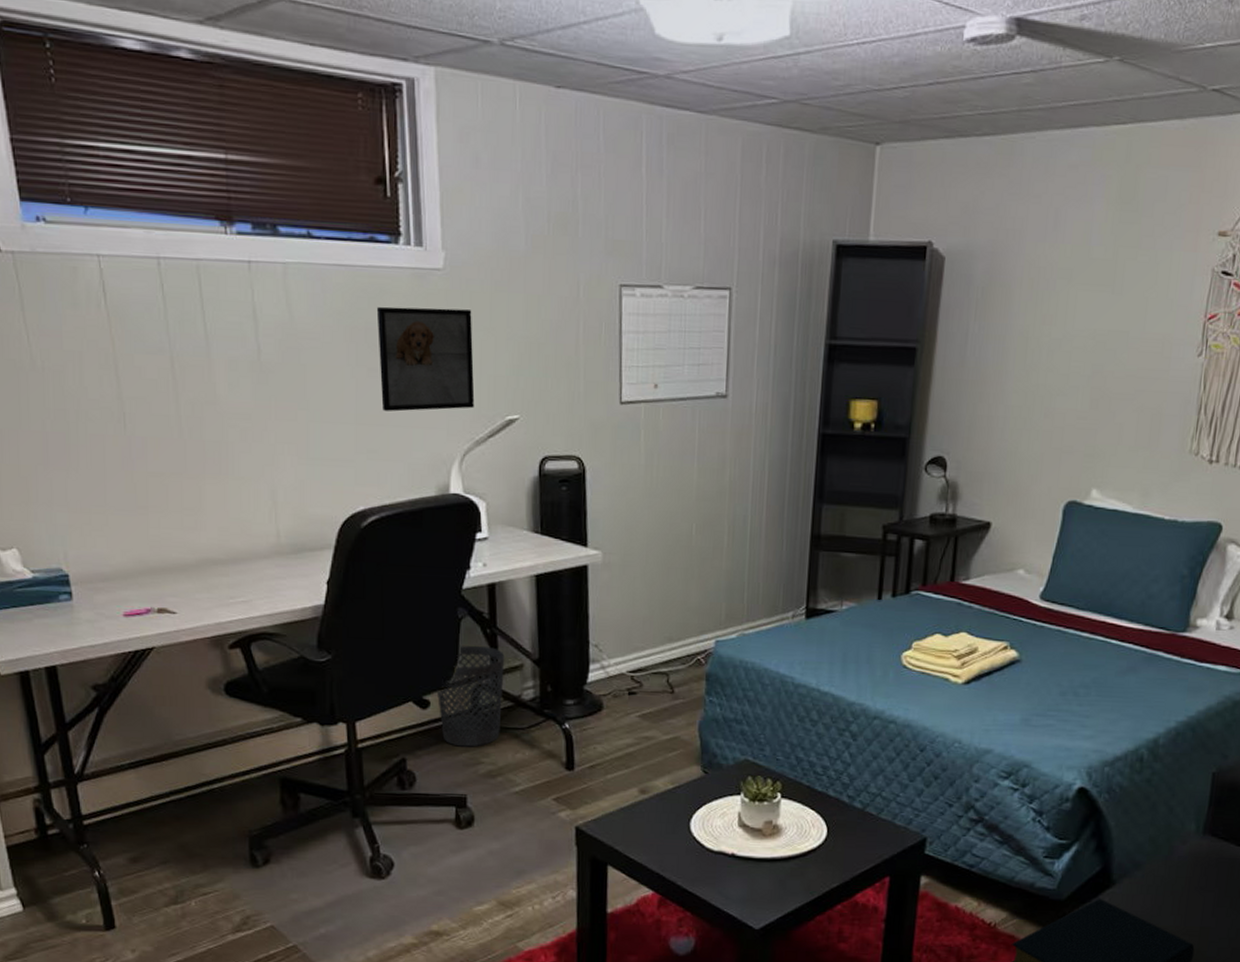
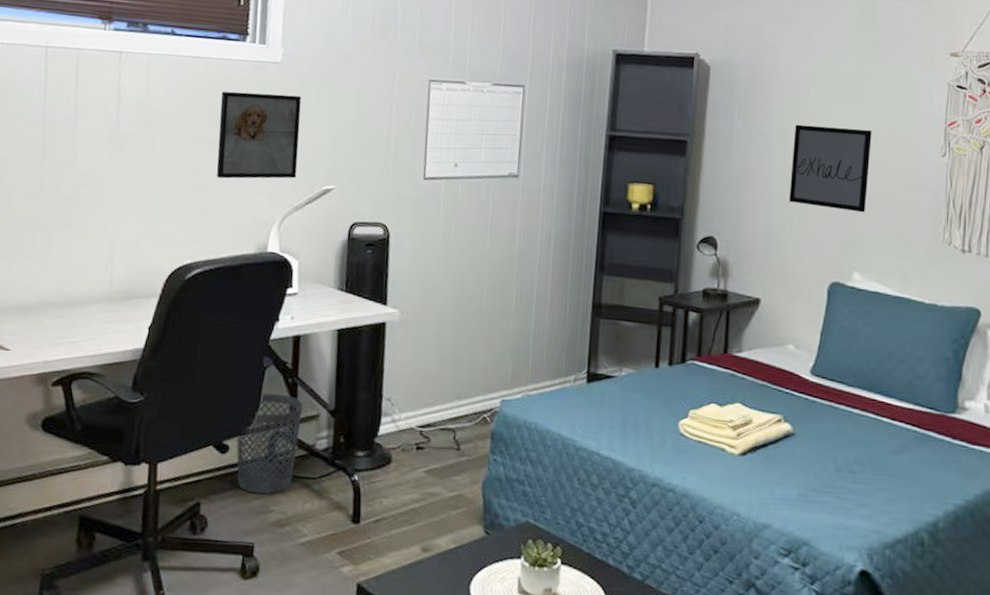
wall art: none [1027,324,1123,423] -> present [789,124,872,213]

